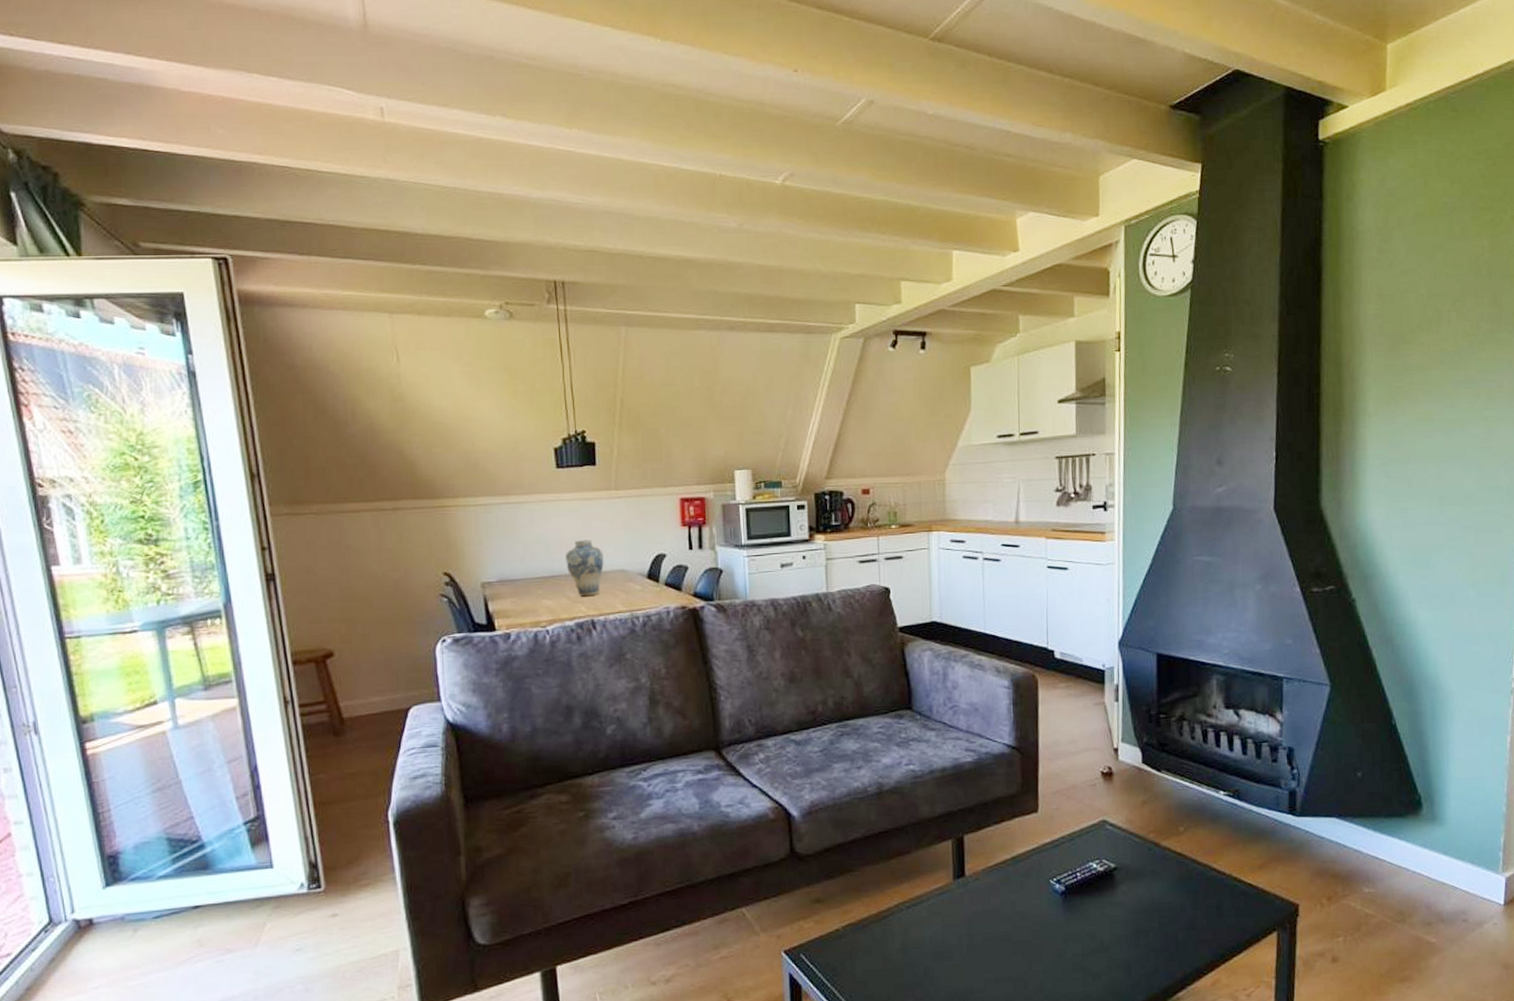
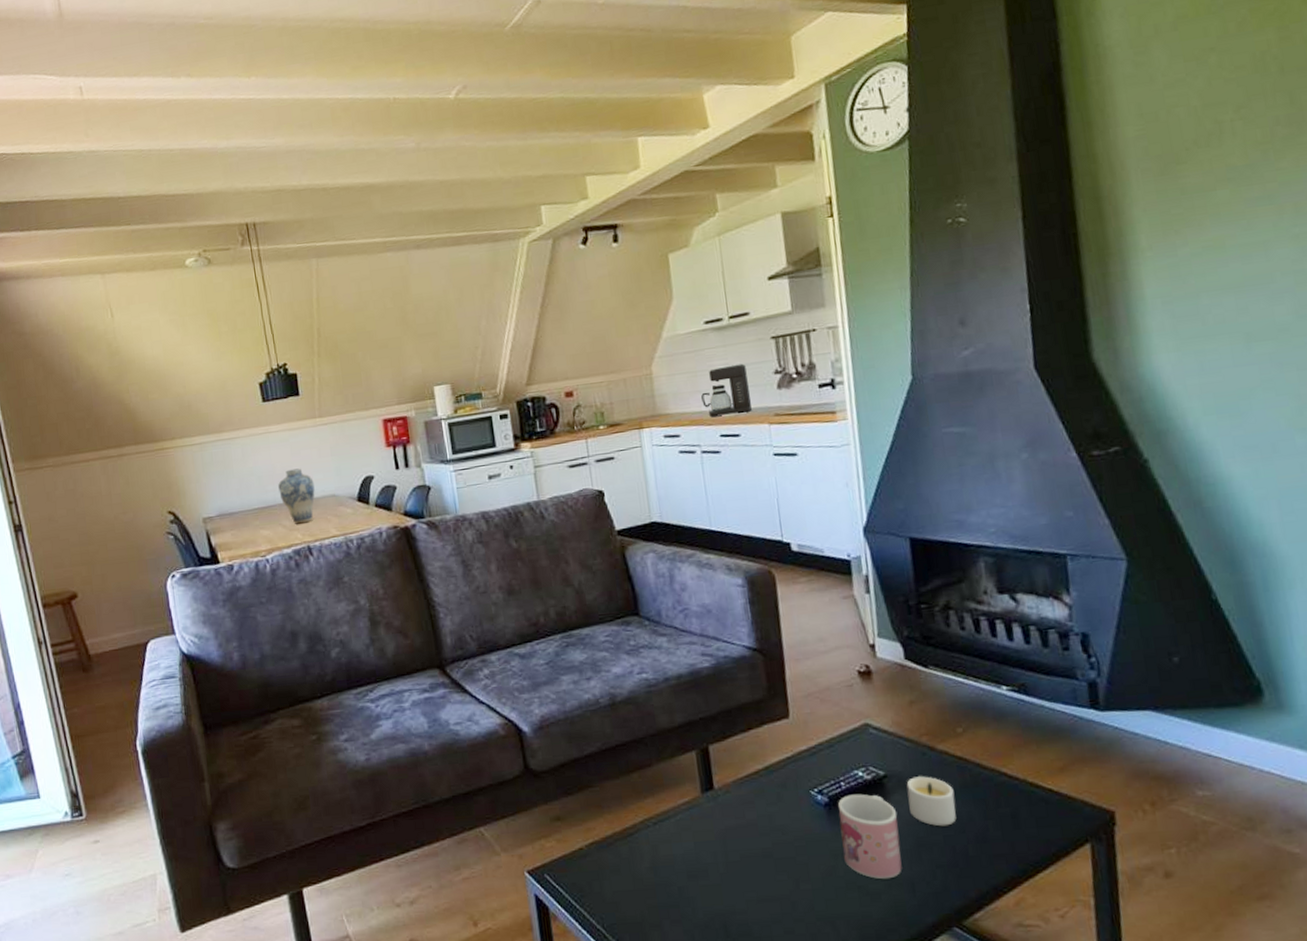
coffee maker: none [988,479,1032,527] -> present [701,363,752,418]
mug: none [1072,884,1123,962] -> present [837,793,902,880]
candle: none [1132,869,1172,915] -> present [906,776,957,827]

